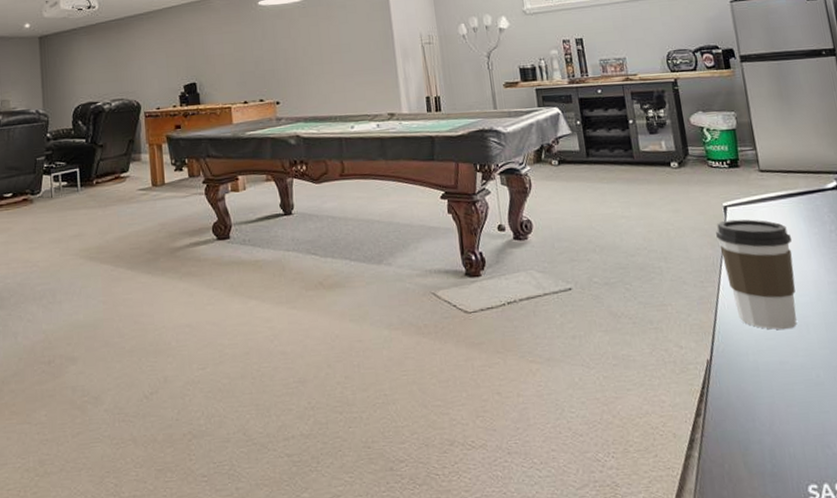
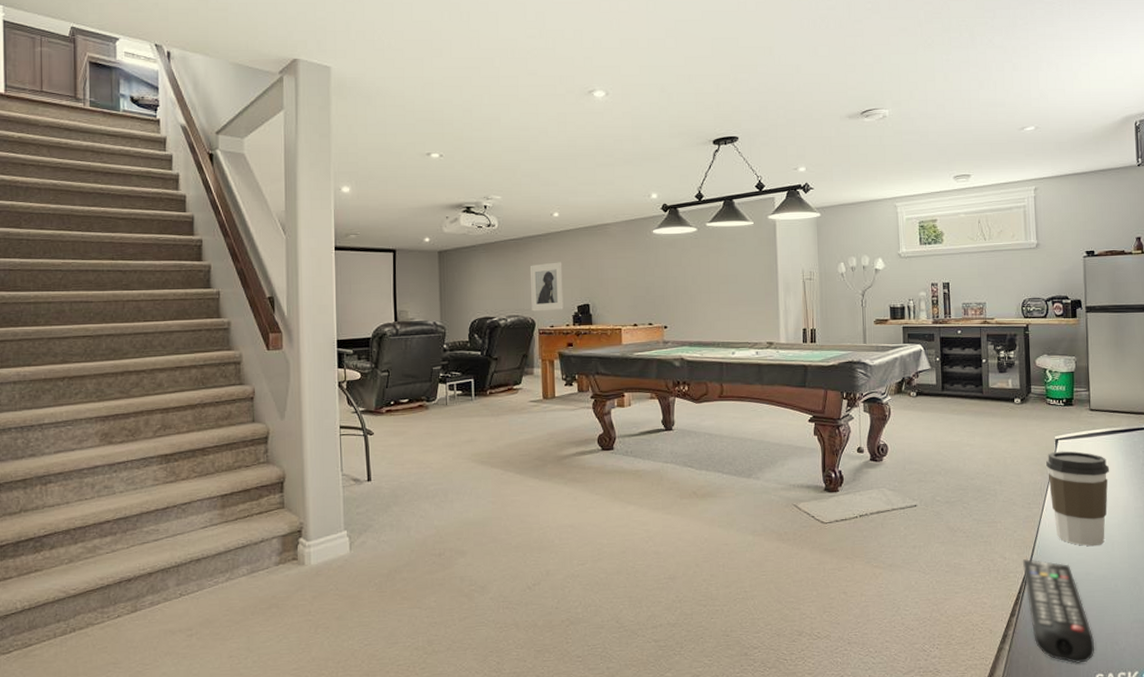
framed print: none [132,40,169,94] -> present [529,262,564,312]
remote control: none [701,347,803,472] -> present [1022,559,1095,663]

